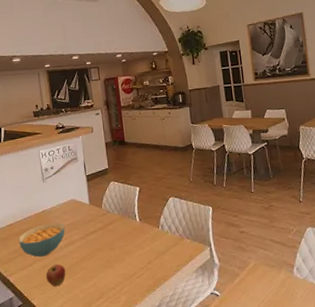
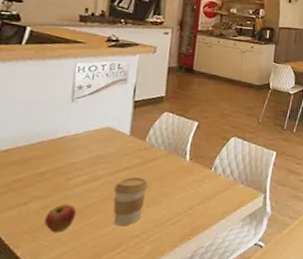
cereal bowl: present [18,223,65,257] -> none [14,153,89,194]
coffee cup: none [87,239,113,280] -> present [113,177,149,225]

